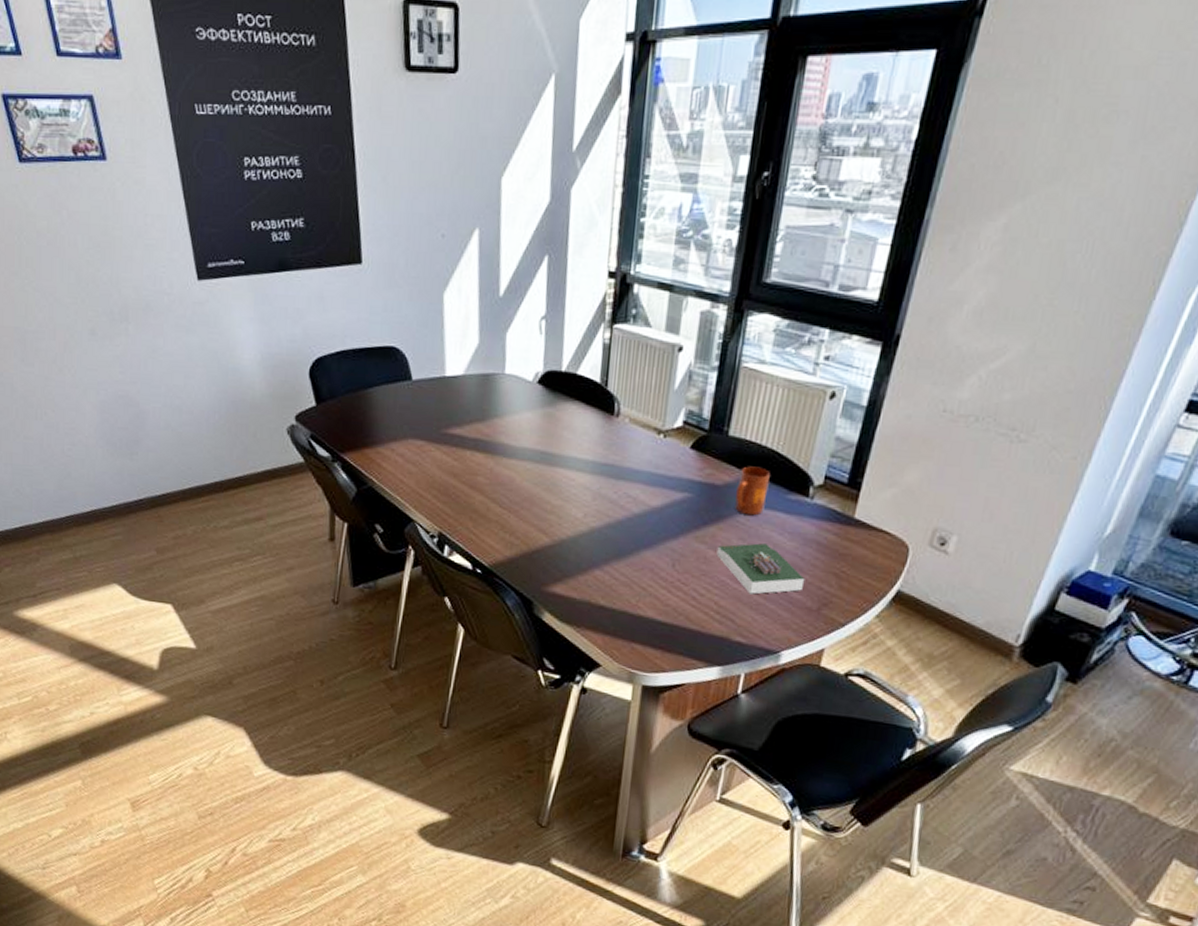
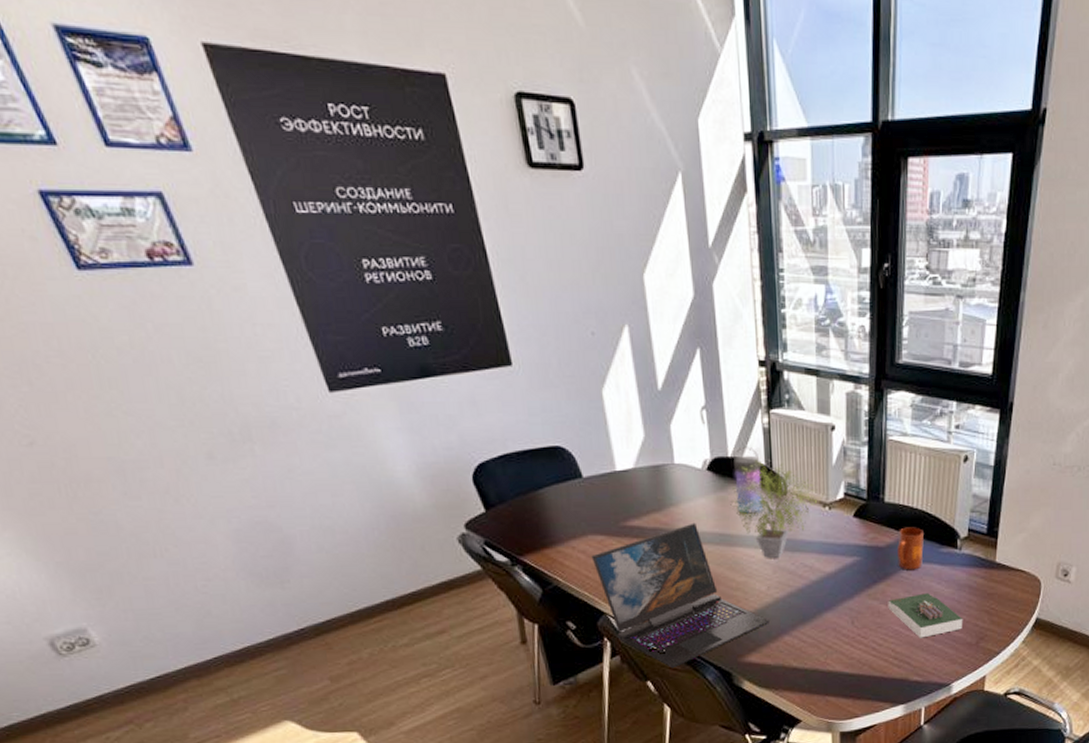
laptop: none [408,437,583,588] -> present [591,522,771,669]
potted plant: none [557,376,654,486] -> present [730,459,818,559]
water bottle: none [564,361,595,434] -> present [732,446,762,514]

